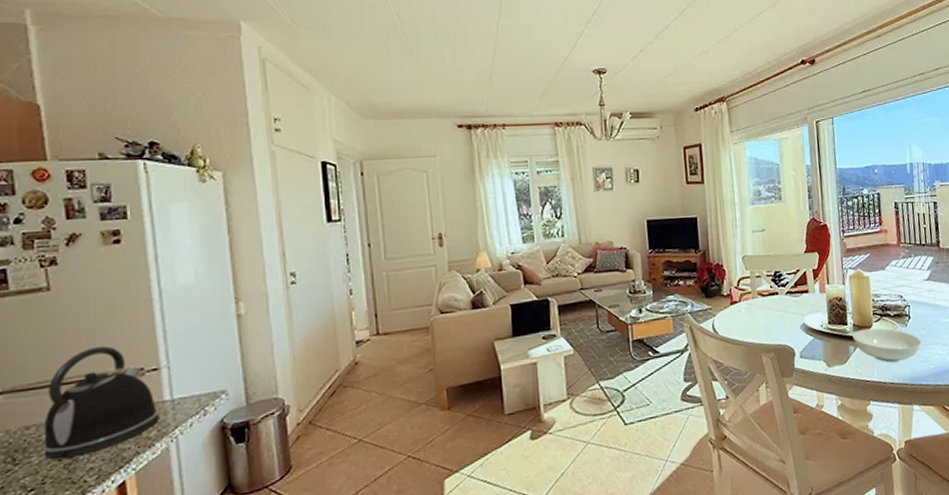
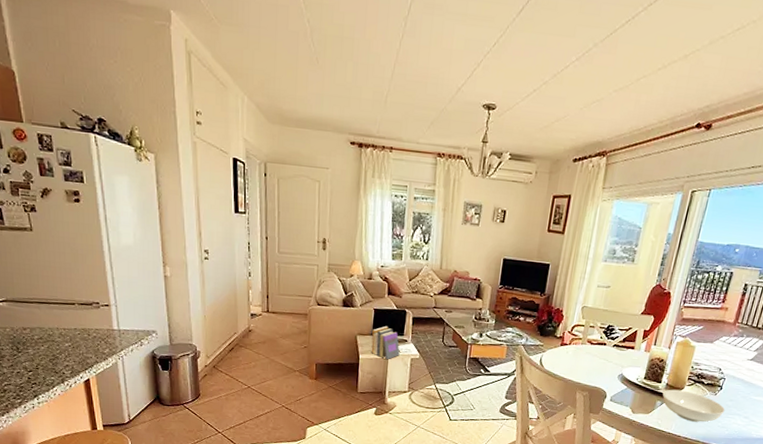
kettle: present [42,345,160,460] -> none [34,280,111,356]
books: none [512,322,550,365] -> present [371,325,400,360]

